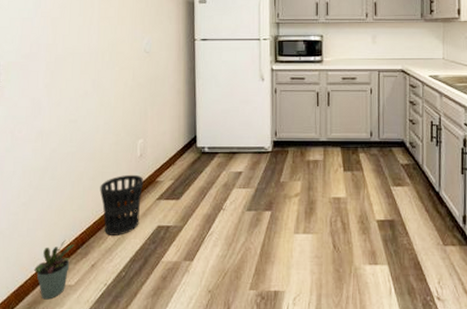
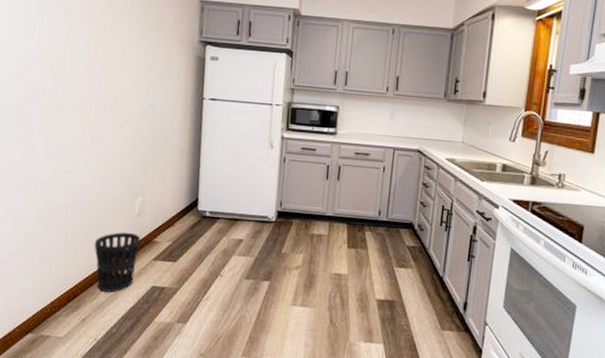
potted plant: present [33,240,74,300] -> none [22,292,65,350]

